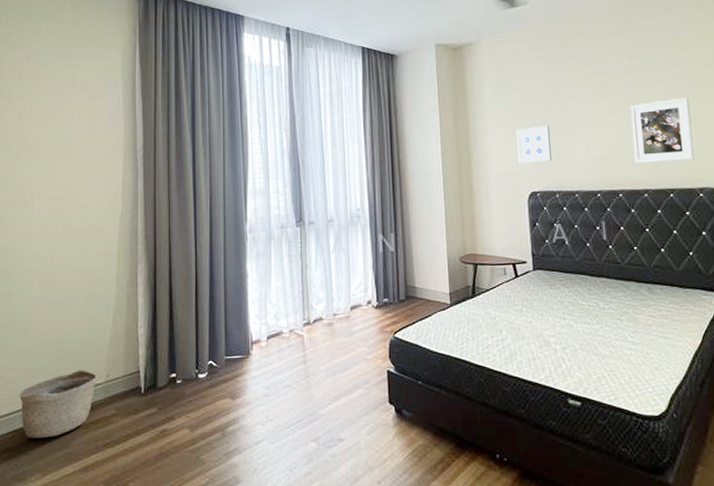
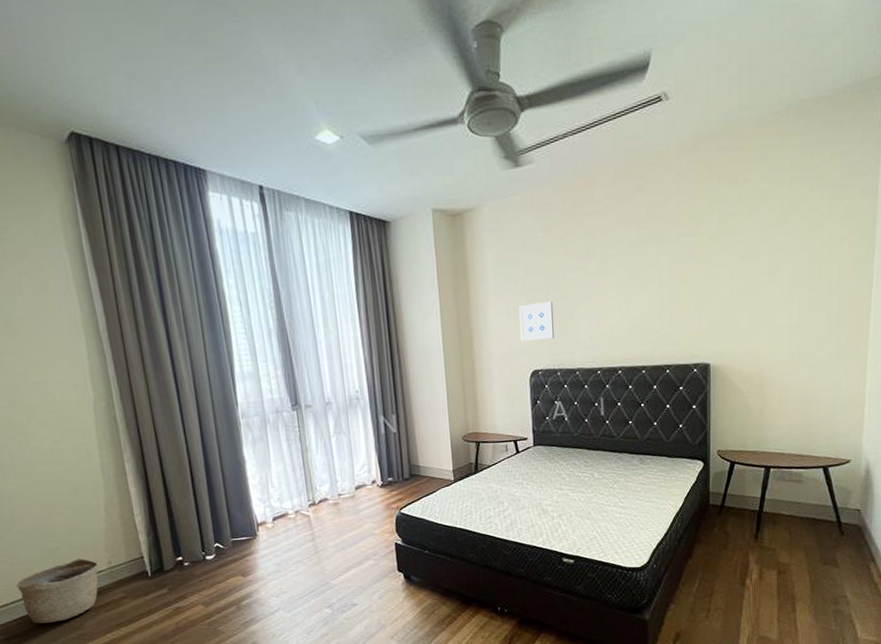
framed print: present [630,96,694,164] -> none [634,271,693,340]

